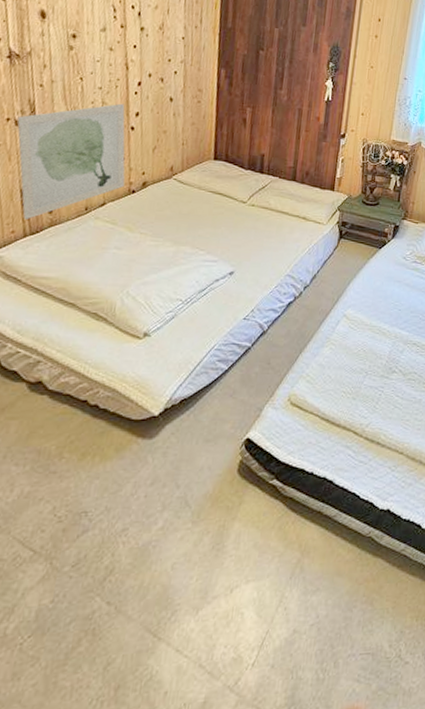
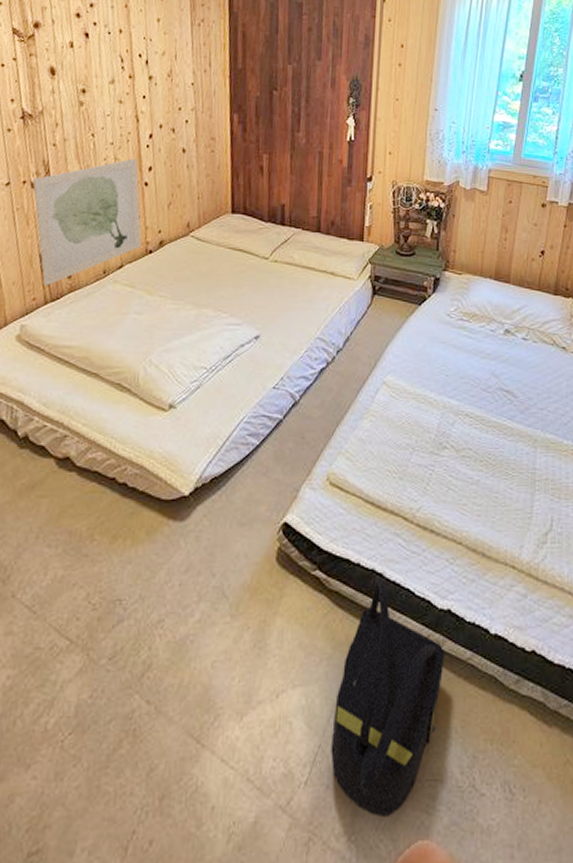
backpack: none [277,483,383,689] -> present [331,576,445,818]

